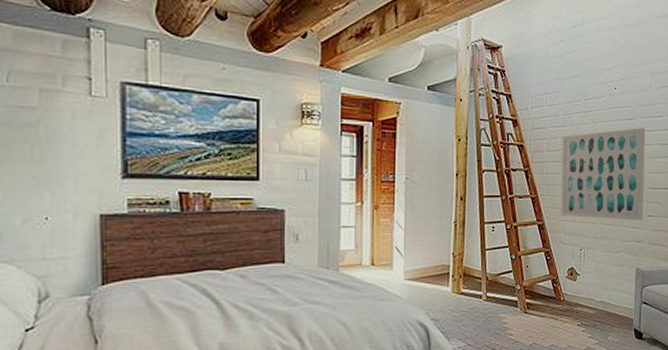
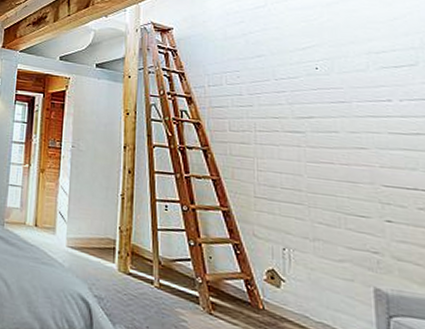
wall art: present [560,127,646,221] -> none [248,112,378,226]

